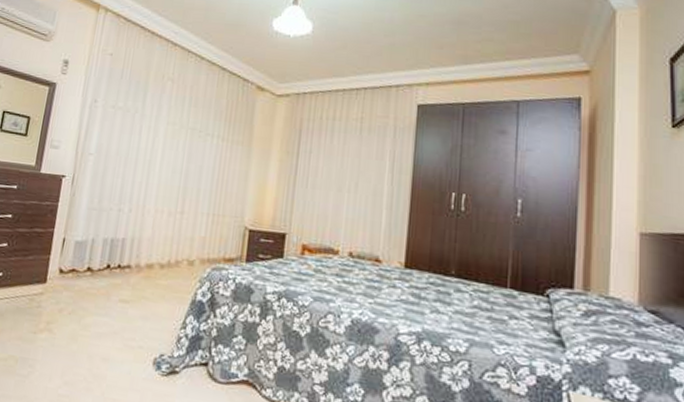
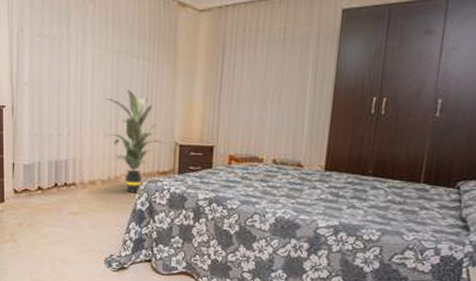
indoor plant: none [171,168,232,281] -> present [106,90,163,193]

